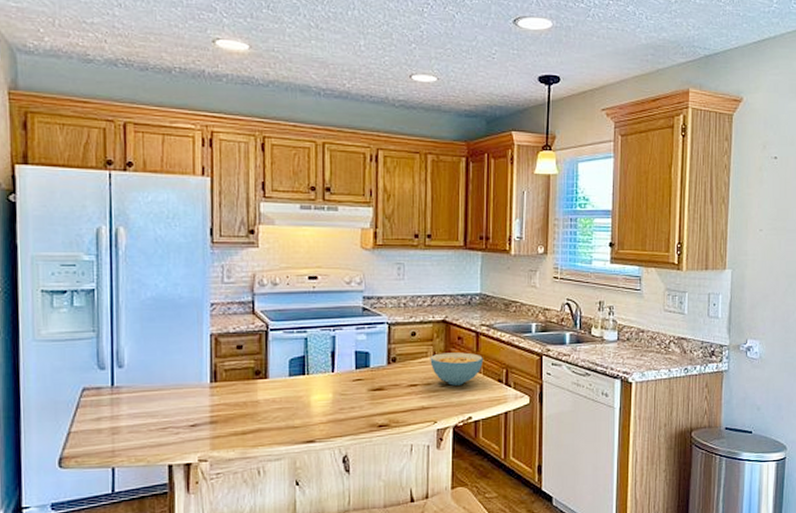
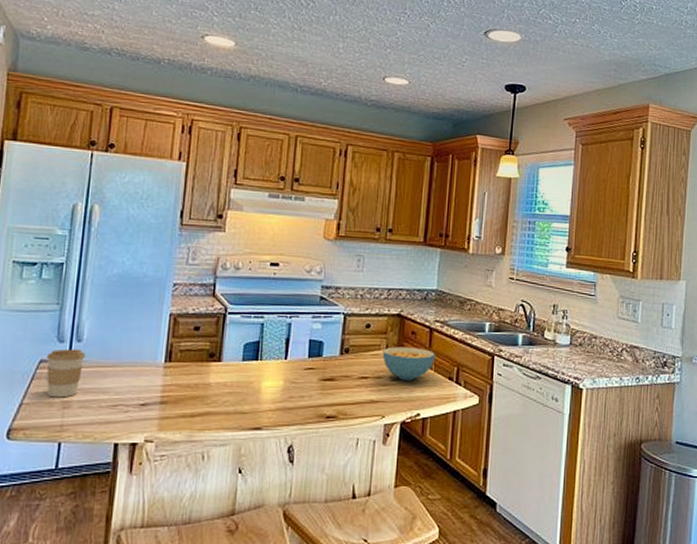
coffee cup: none [90,375,129,425] -> present [46,349,86,398]

